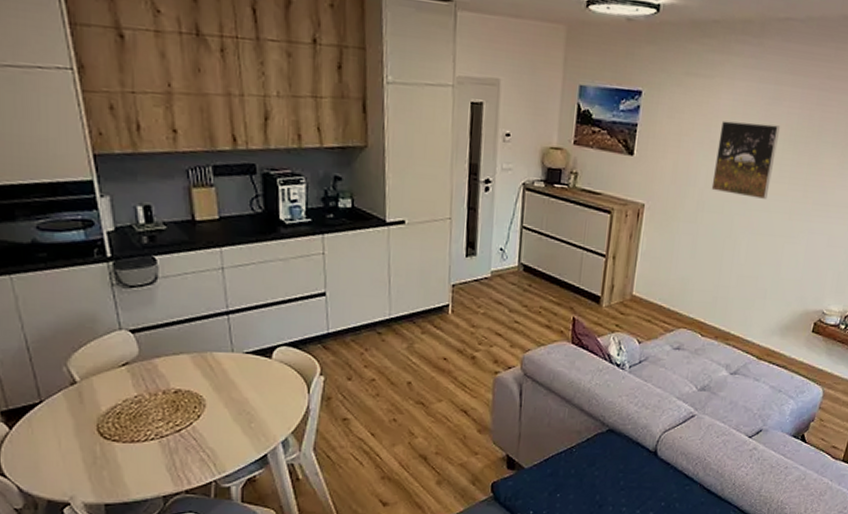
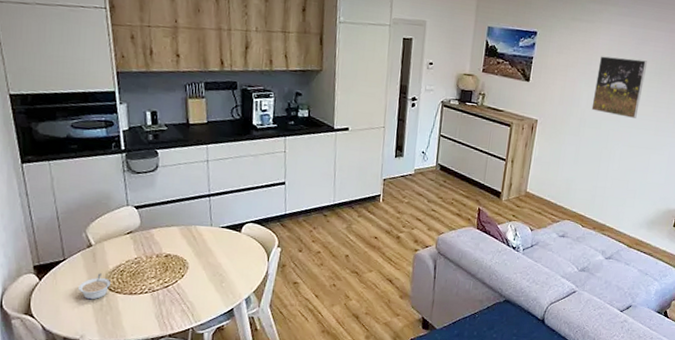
legume: none [63,417,104,452] -> present [78,273,110,300]

